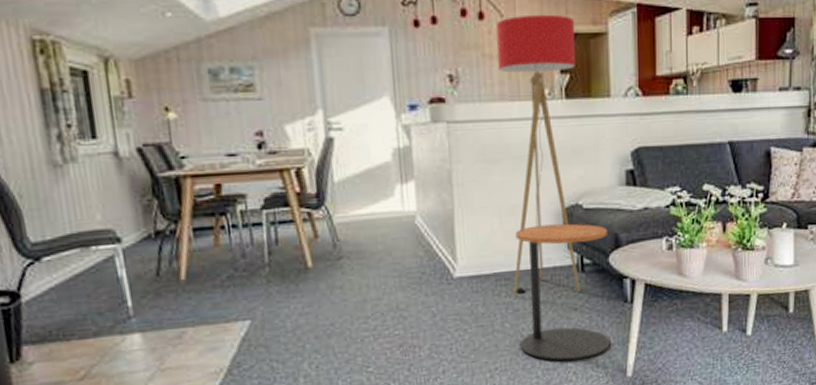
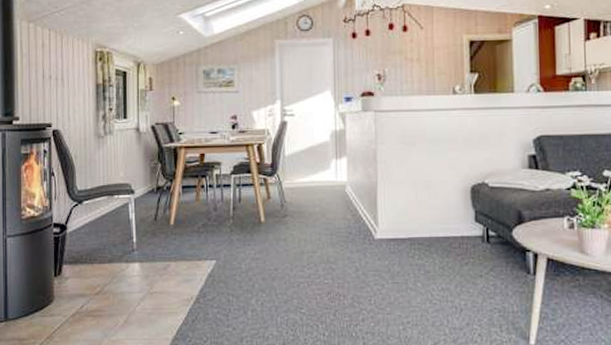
floor lamp: present [496,14,581,296] -> none [417,26,486,261]
side table: present [515,223,611,361] -> none [428,199,514,323]

